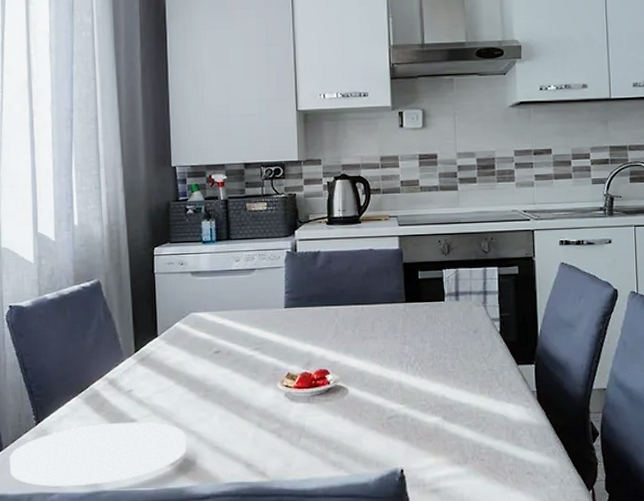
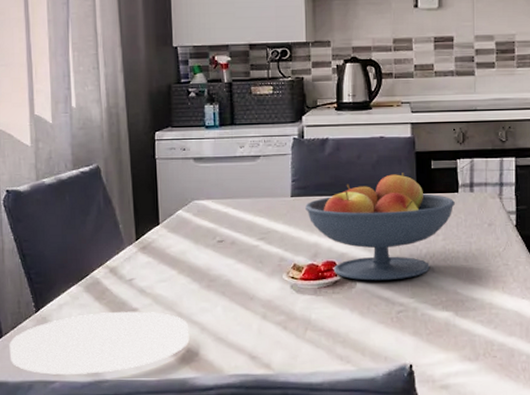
fruit bowl: none [299,283,443,388] -> present [305,173,456,281]

